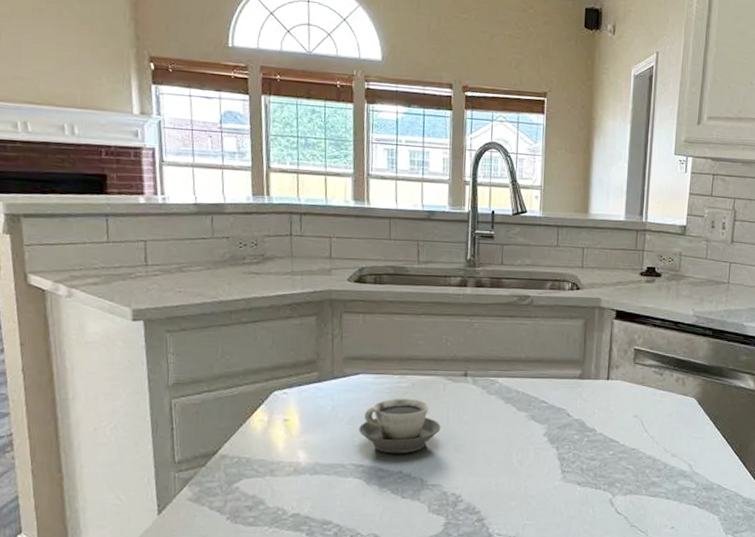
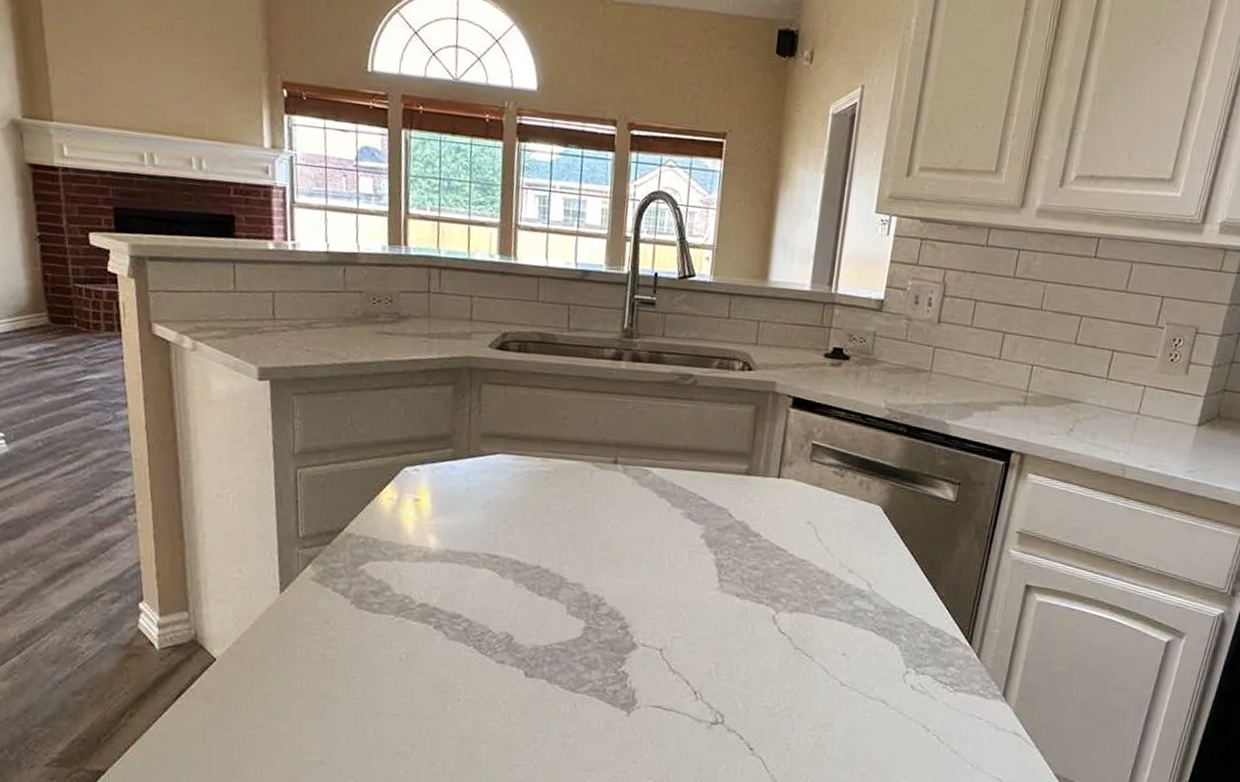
cup: present [358,398,441,454] -> none [494,483,585,547]

